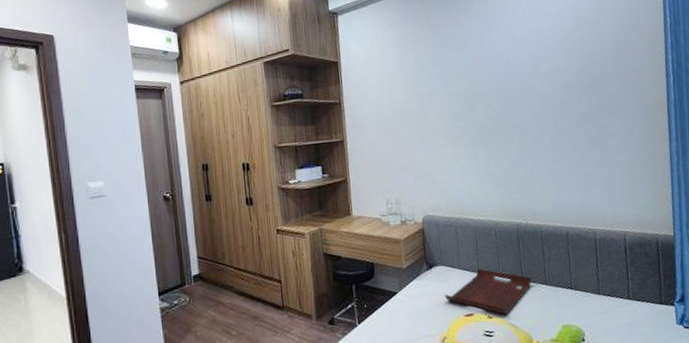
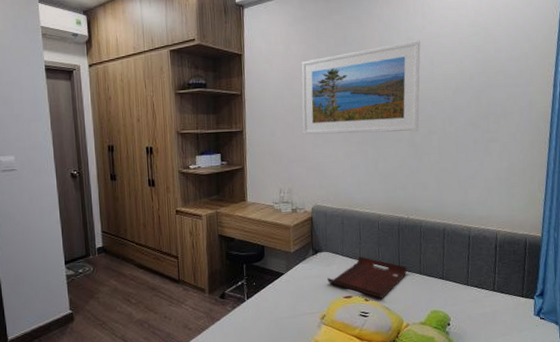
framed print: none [400,37,529,141] -> present [301,40,421,135]

